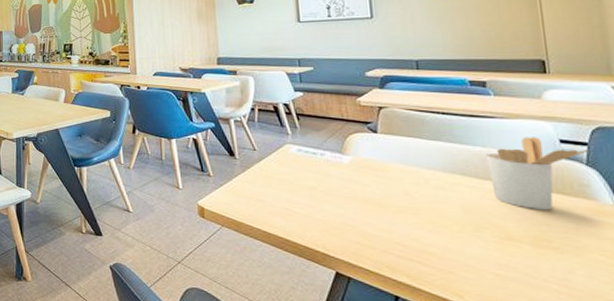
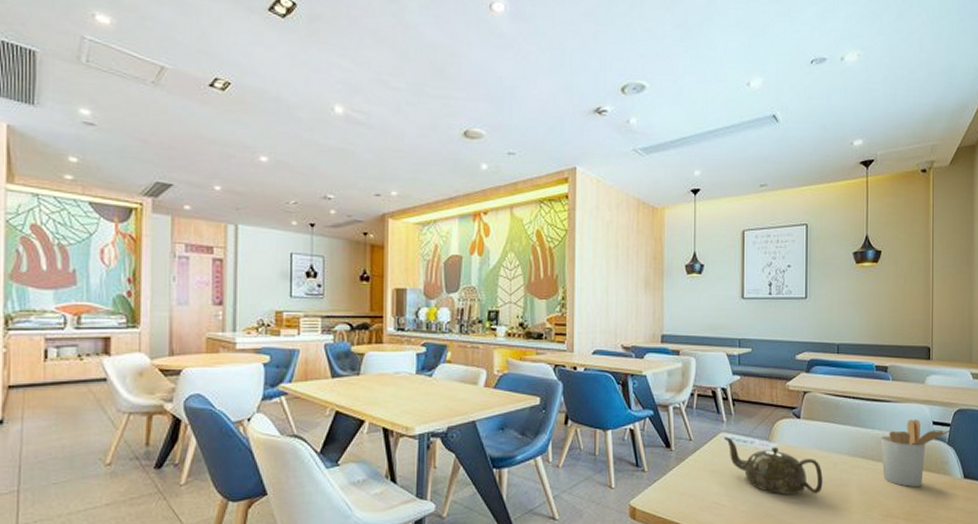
teapot: none [290,147,413,209] -> present [723,436,823,494]

